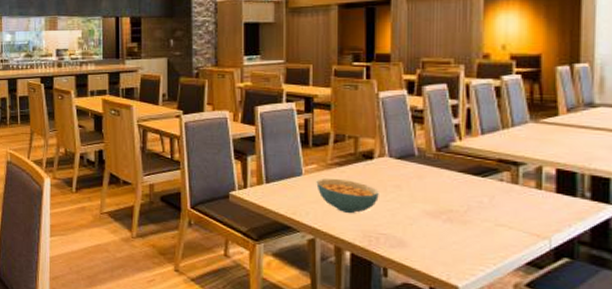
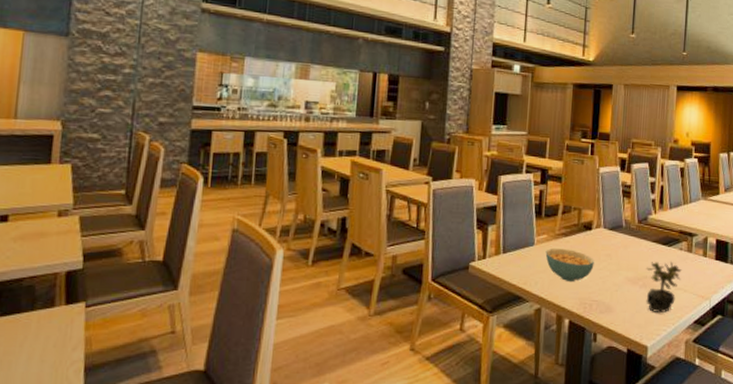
succulent plant: none [452,194,504,252] -> present [646,261,682,314]

